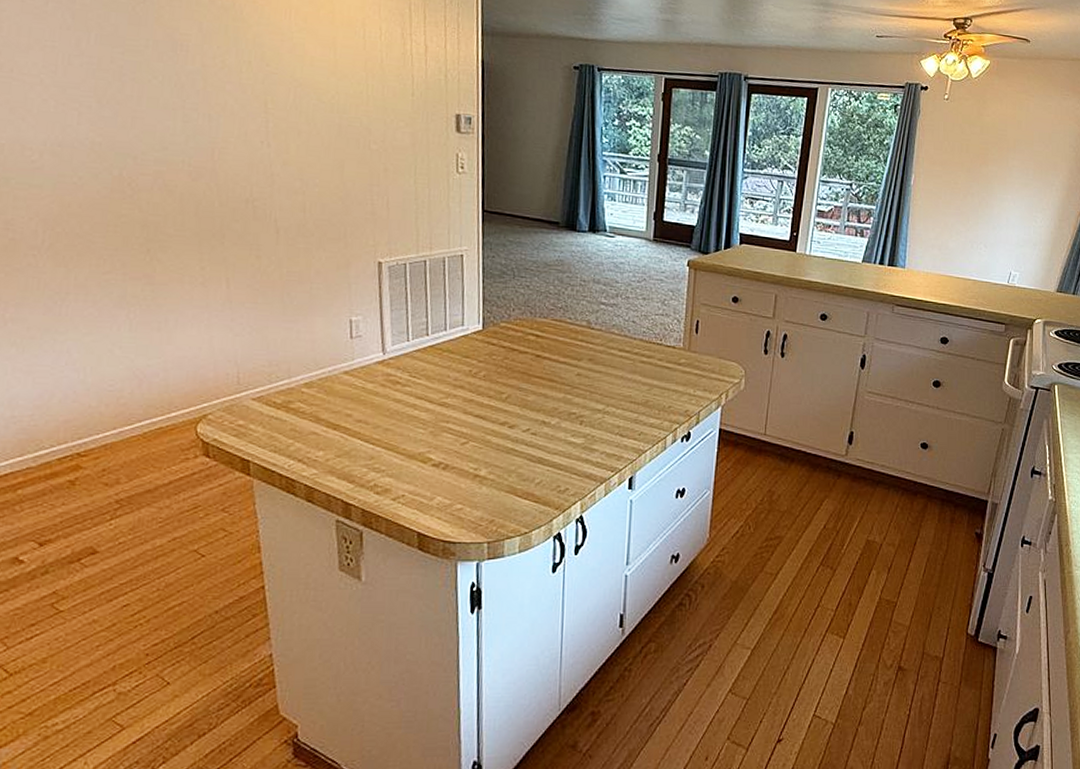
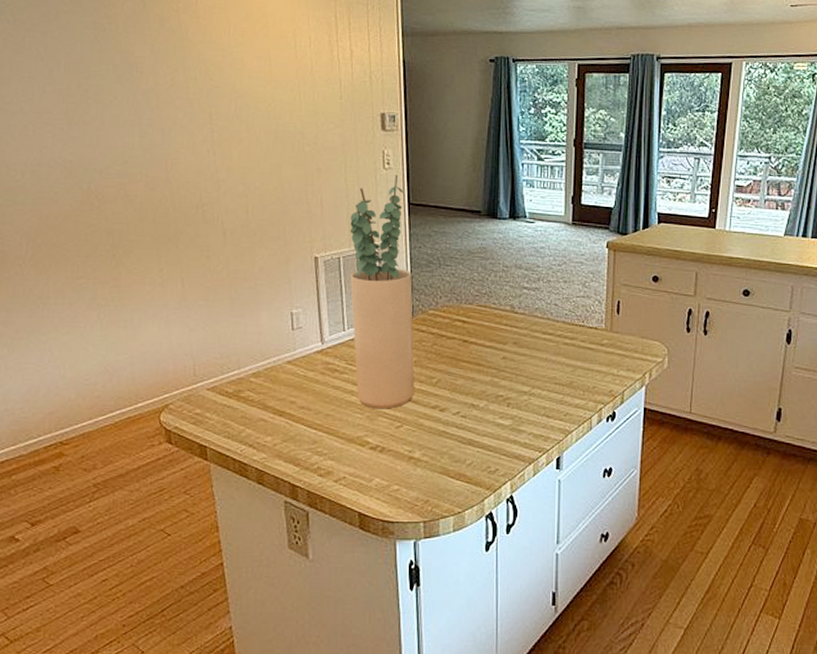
vase: none [416,179,484,425] -> present [349,174,415,409]

